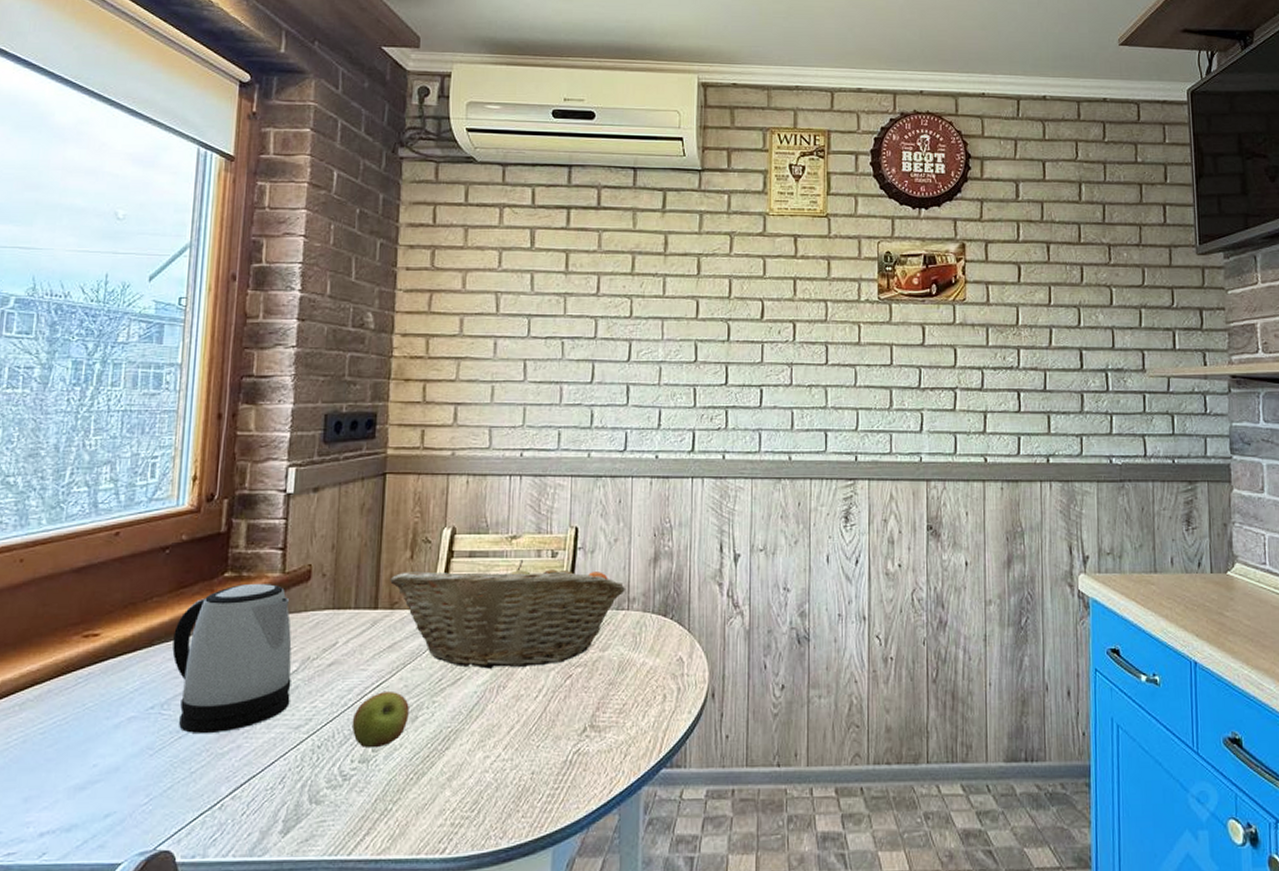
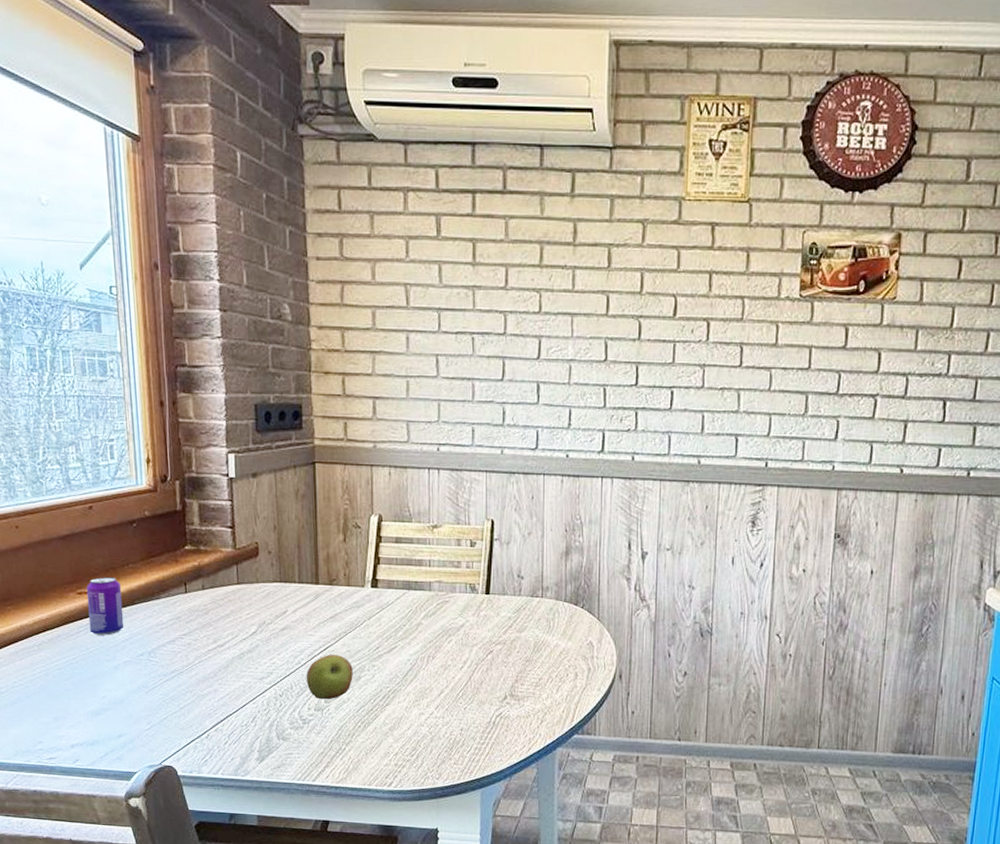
beverage can: none [90,614,140,686] -> present [86,577,124,635]
kettle: present [172,584,292,734] -> none [150,557,253,679]
fruit basket: present [390,560,627,669] -> none [327,547,540,642]

